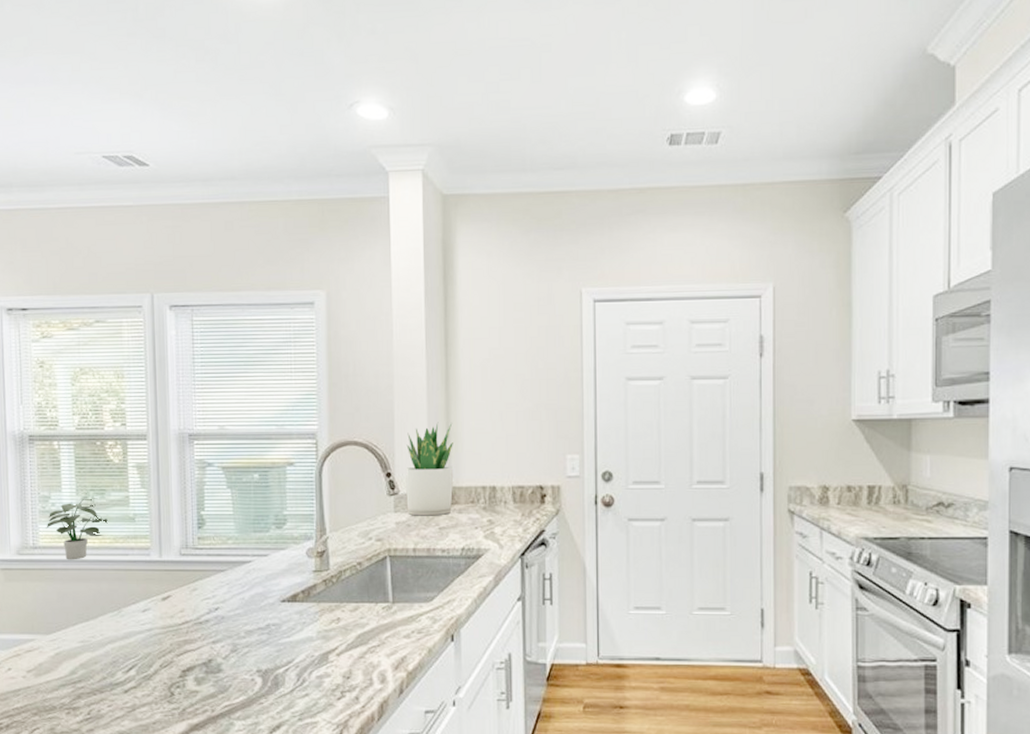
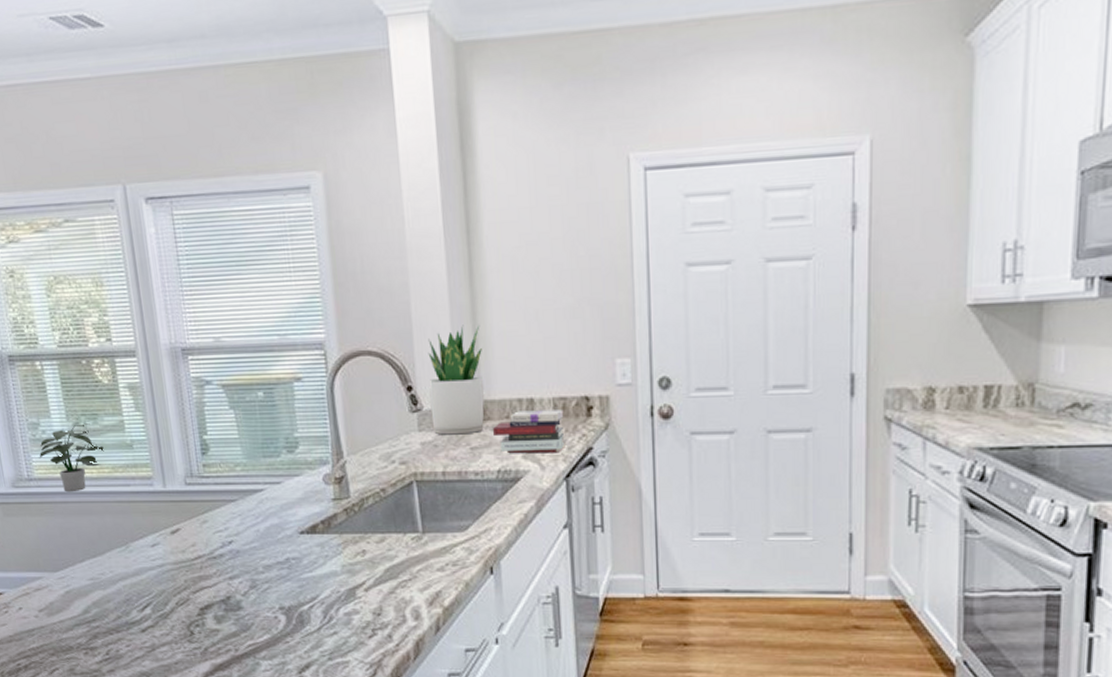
books: none [460,497,523,534] -> present [493,409,567,454]

